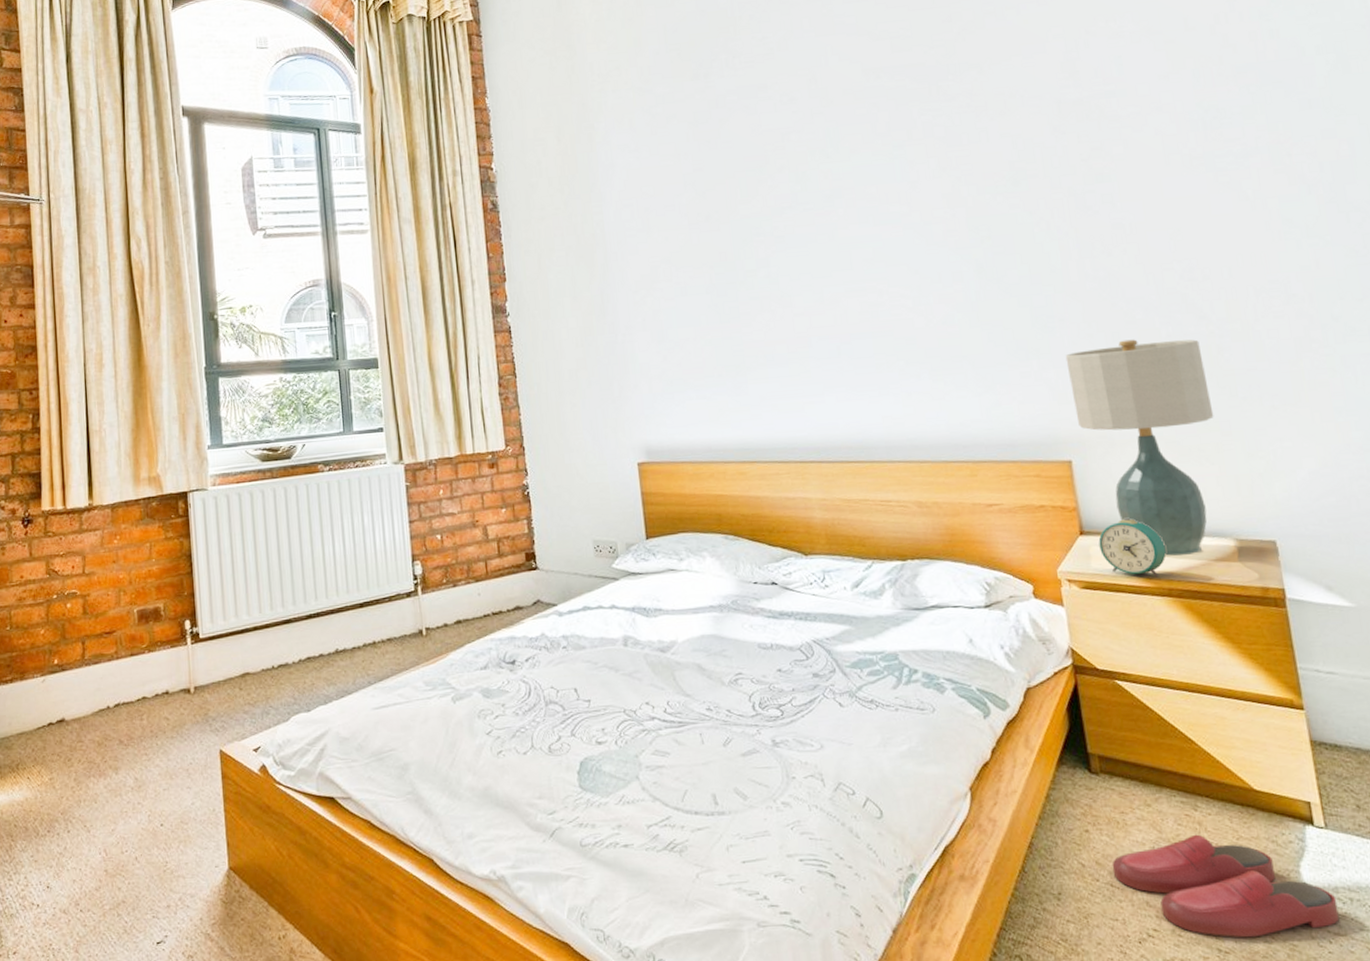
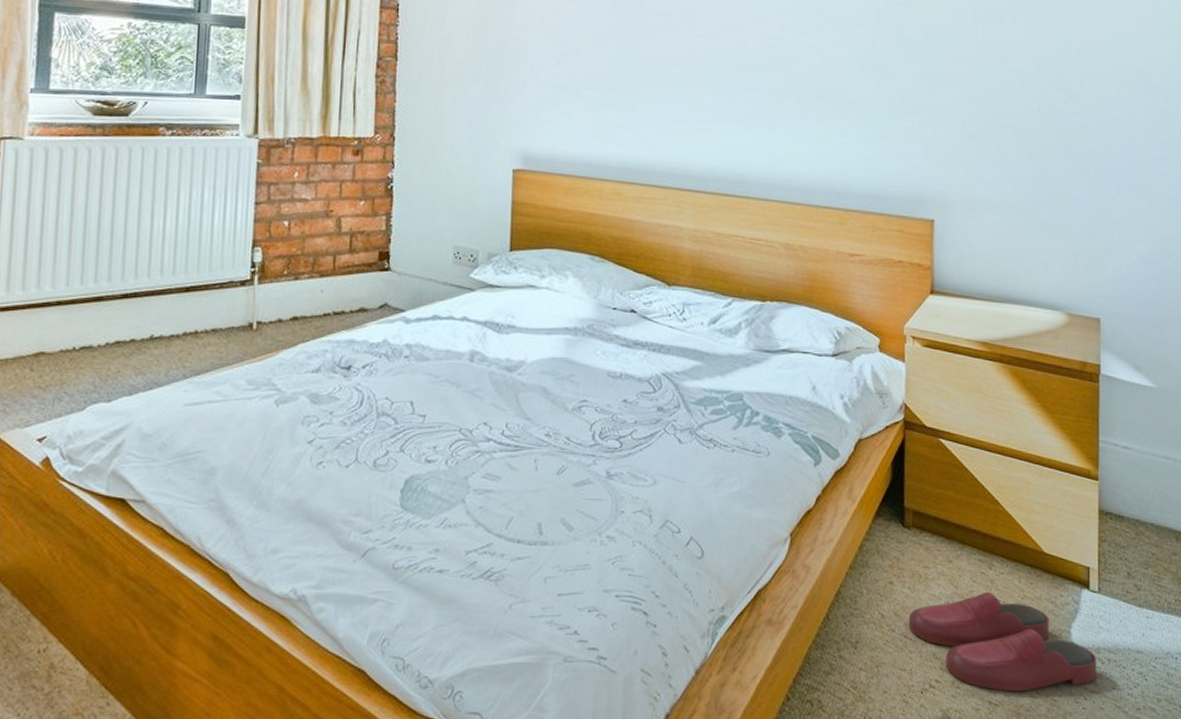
table lamp: present [1065,339,1214,557] -> none [944,108,1067,325]
alarm clock: present [1098,518,1166,578] -> none [946,283,1004,343]

